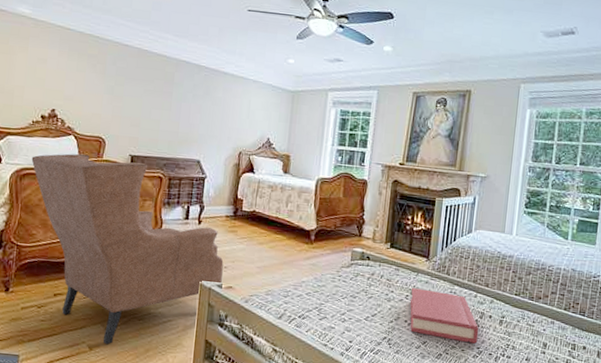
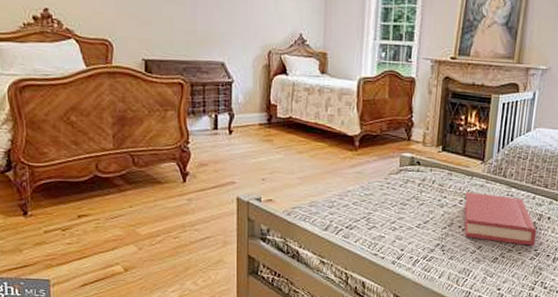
chair: present [31,153,224,345] -> none [29,60,261,265]

